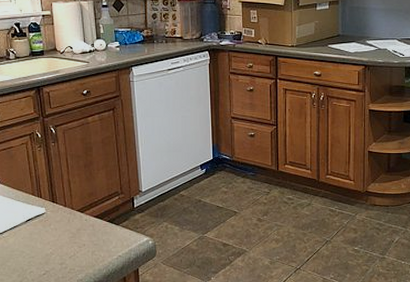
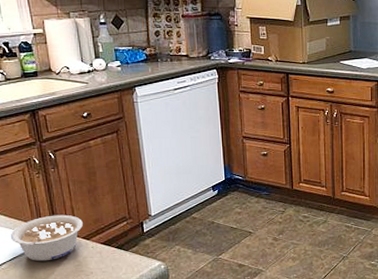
legume: none [12,187,79,232] -> present [10,214,84,262]

